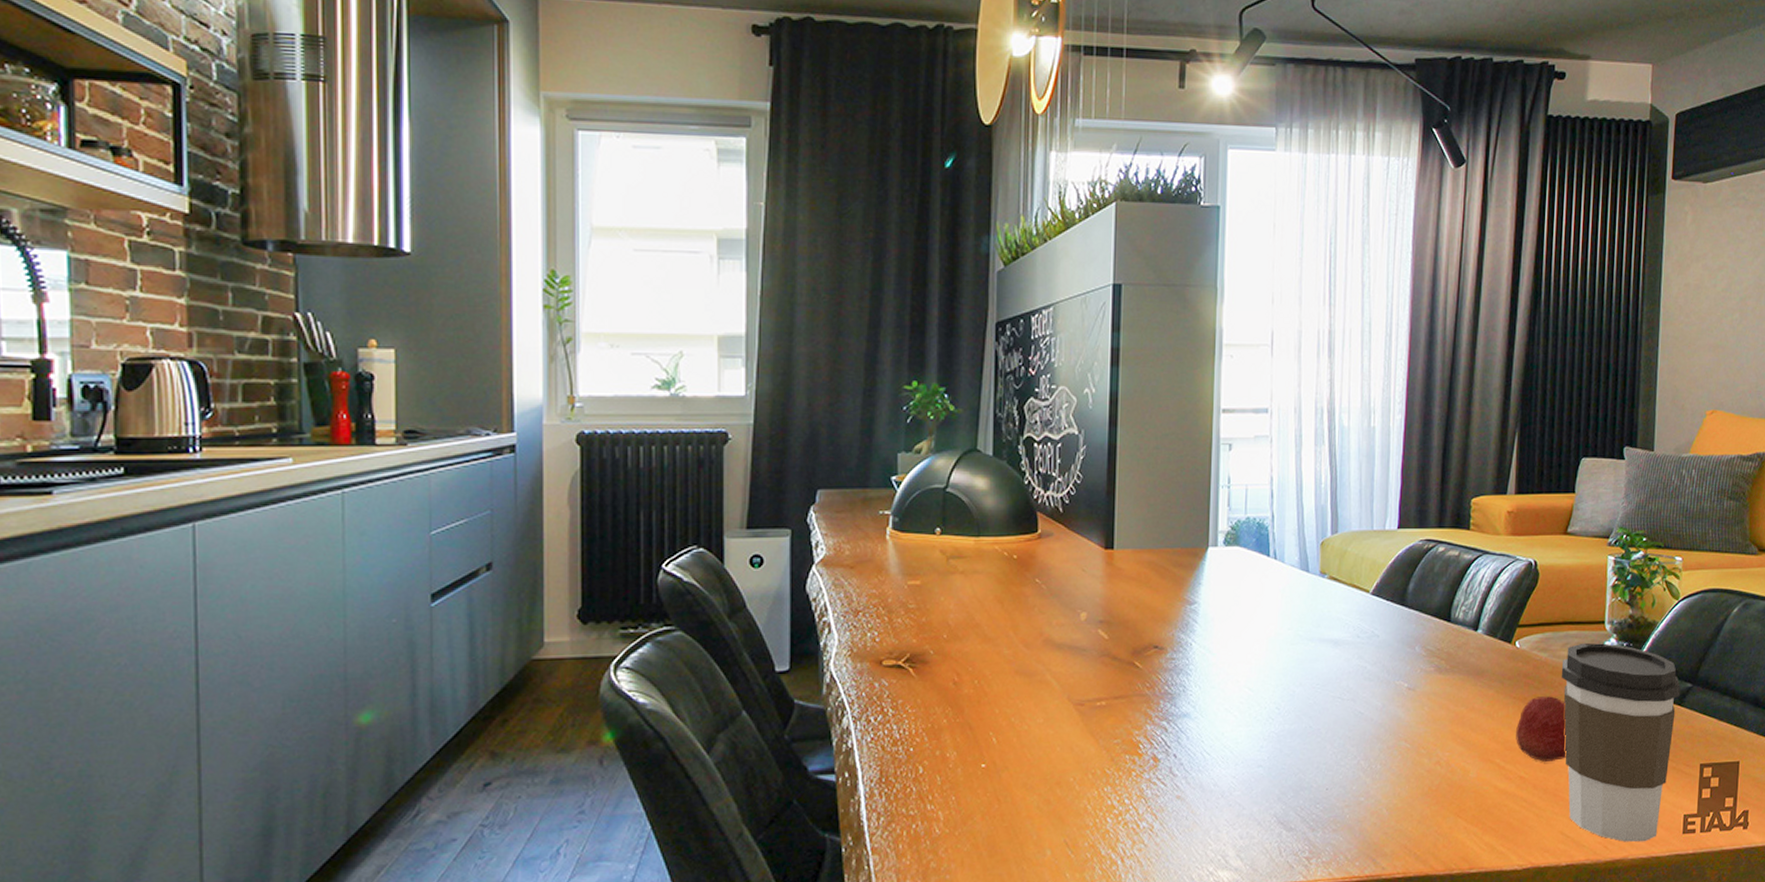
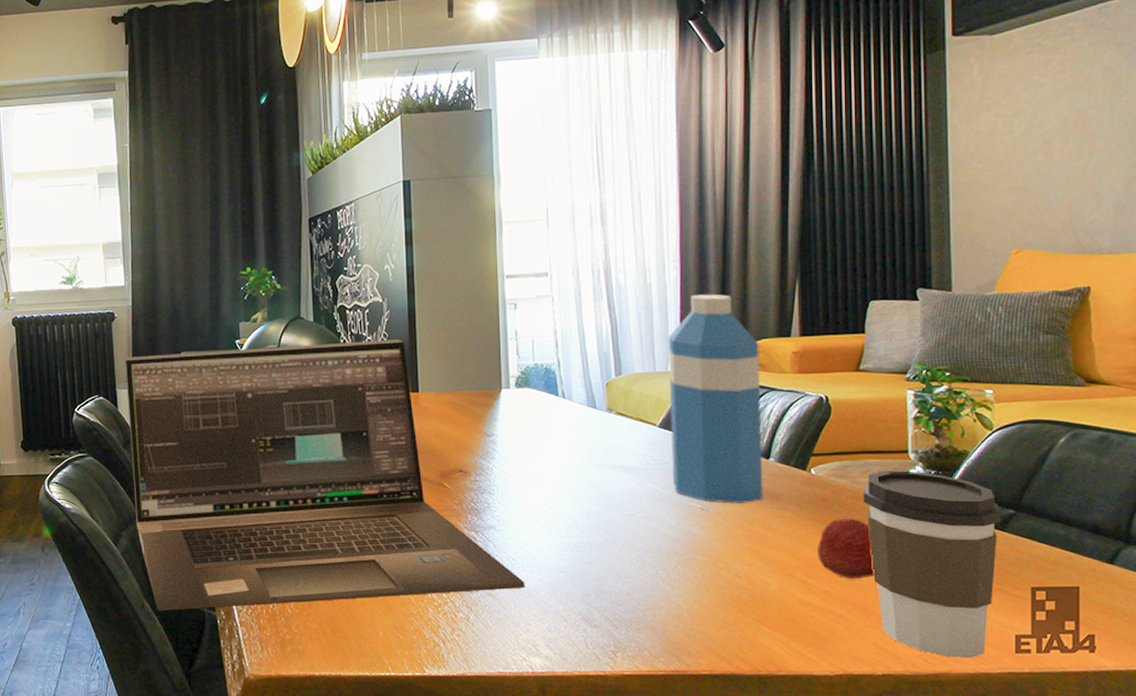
laptop: none [738,482,1219,841] -> present [124,339,525,611]
water bottle: none [1381,443,1476,681] -> present [669,294,763,503]

